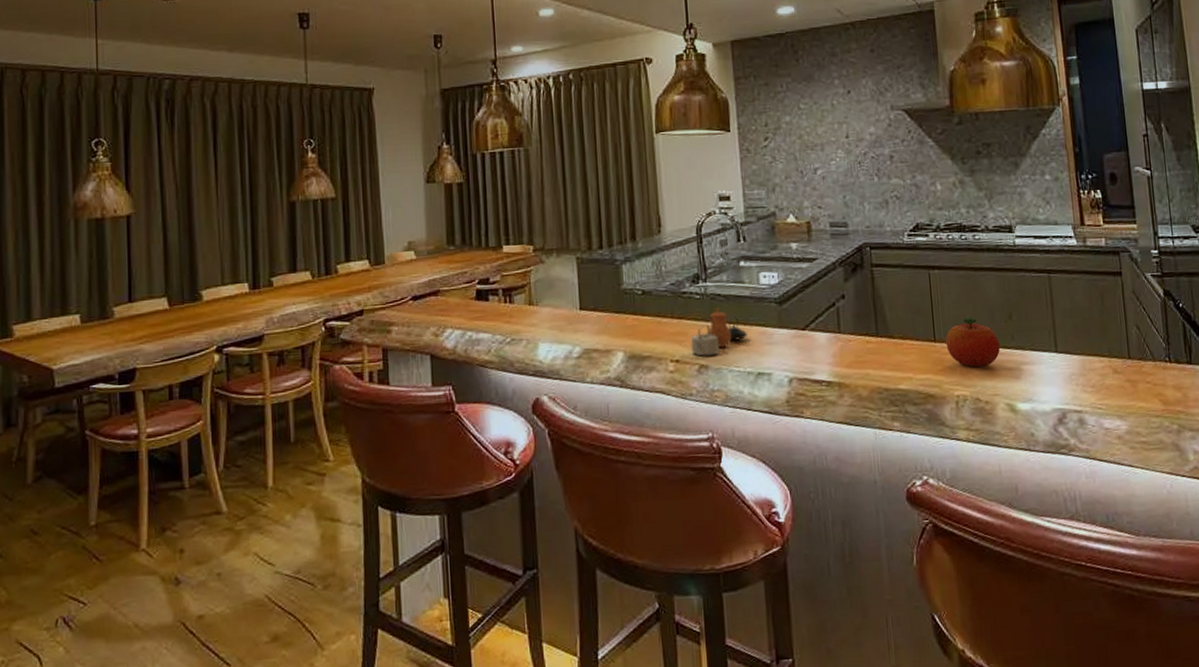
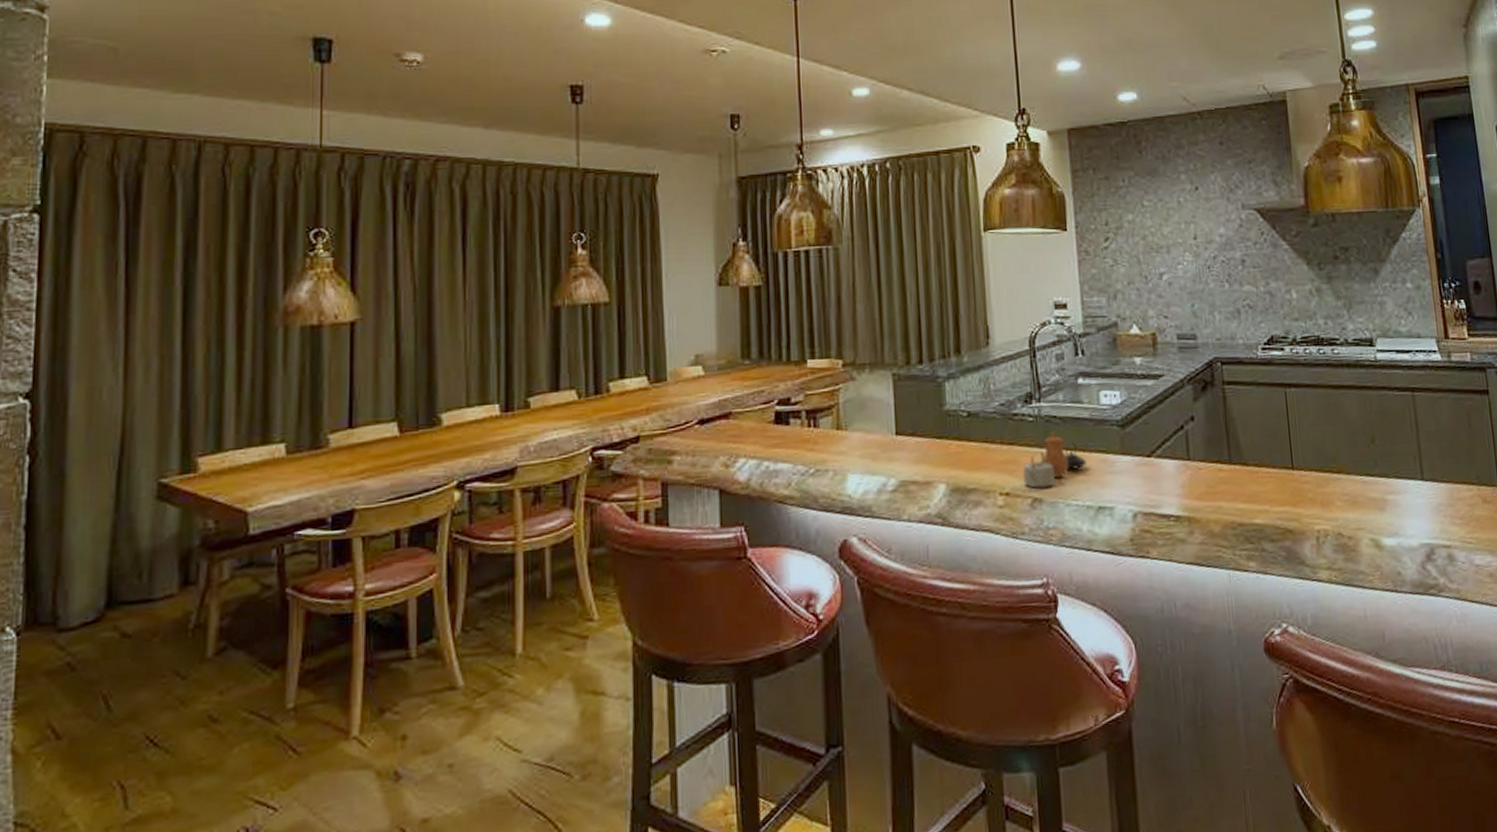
fruit: present [946,317,1001,368] -> none [1304,441,1363,498]

